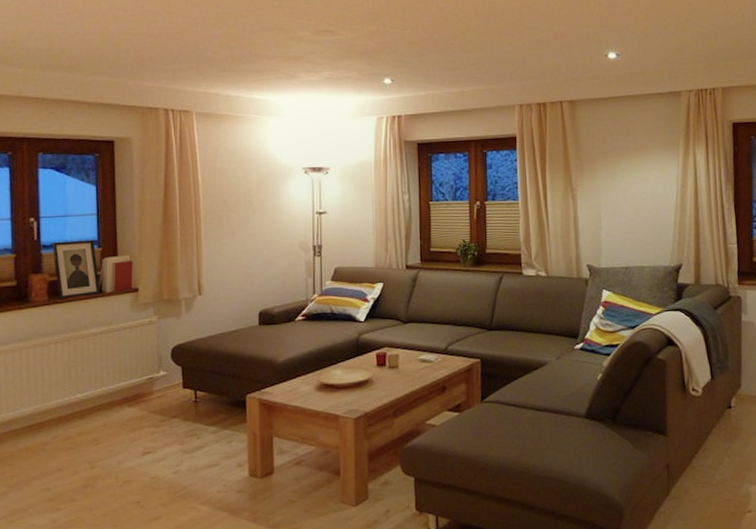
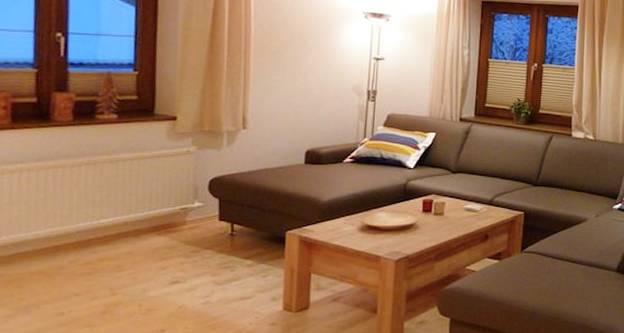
picture frame: present [52,240,100,299] -> none [81,60,134,121]
books: present [98,254,133,293] -> none [131,81,173,120]

